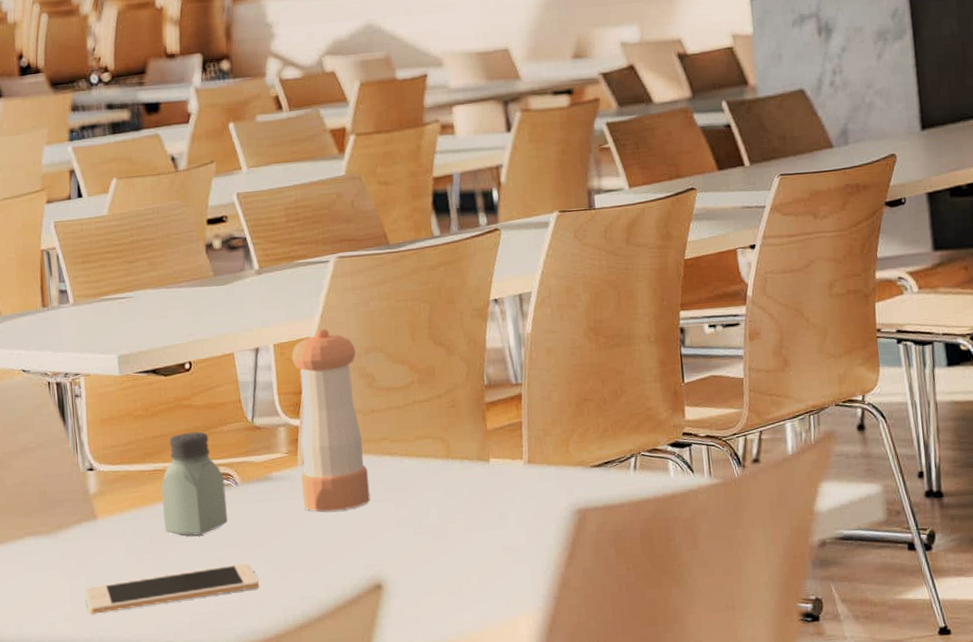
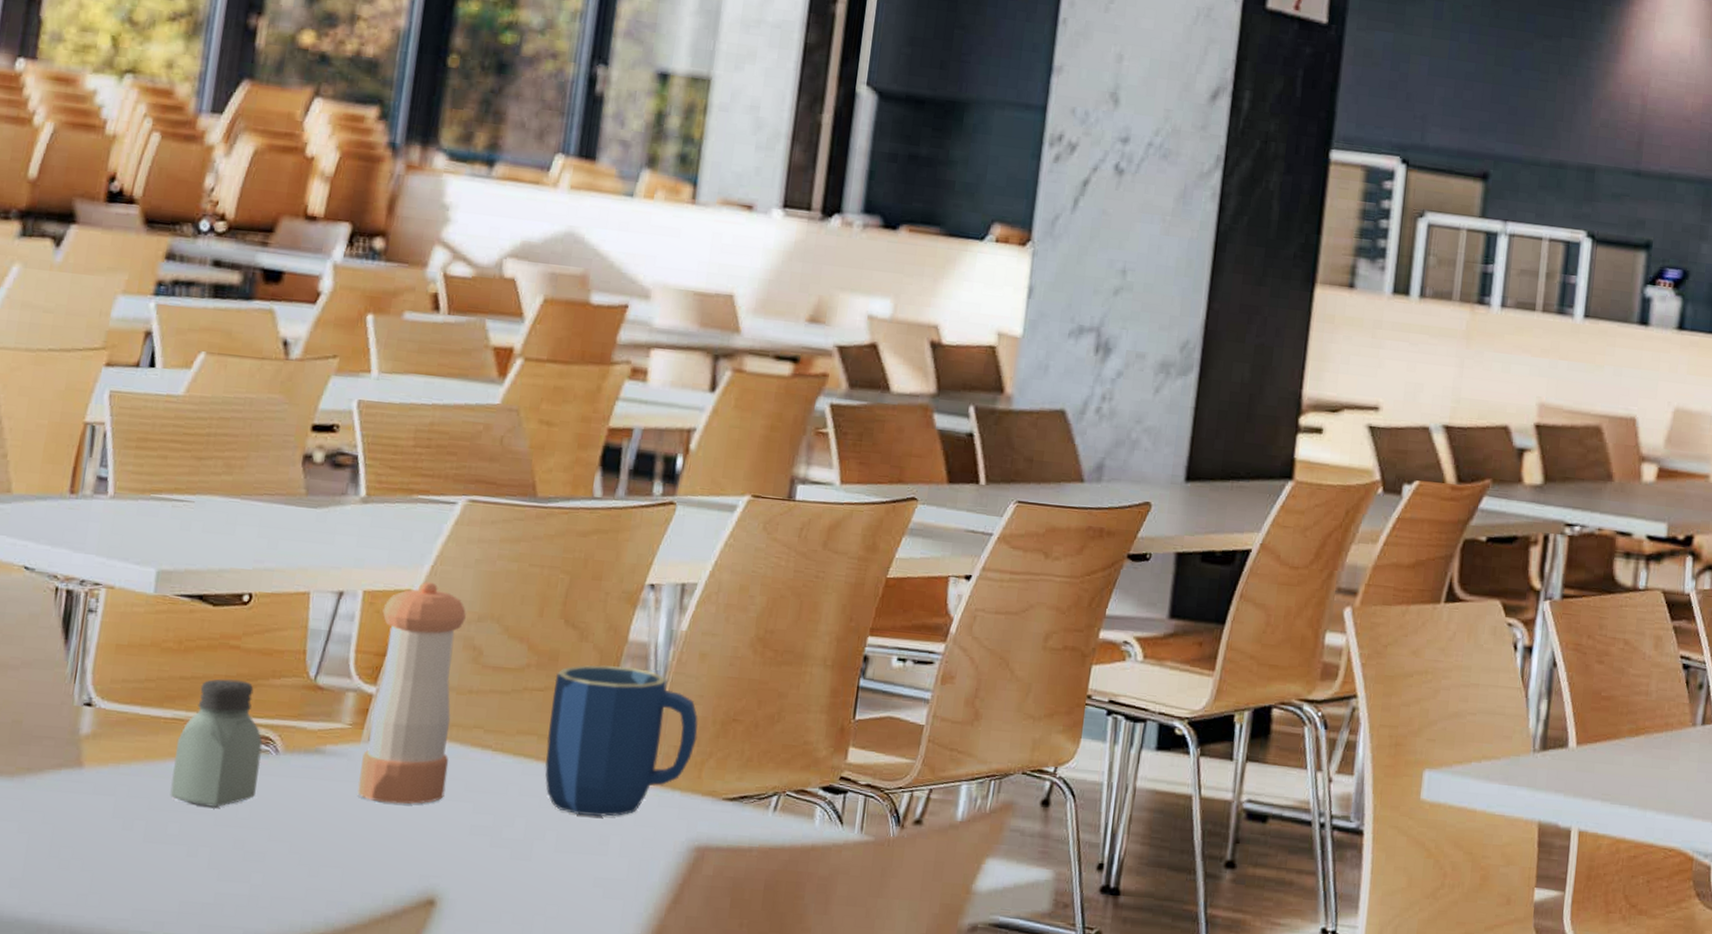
cell phone: present [85,563,260,614] -> none [44,848,279,885]
mug: none [435,369,559,498] -> present [545,664,699,817]

